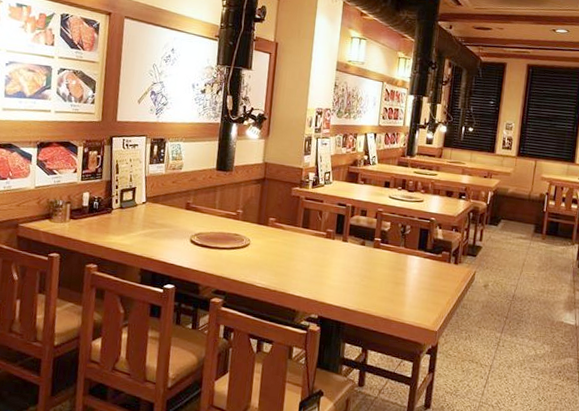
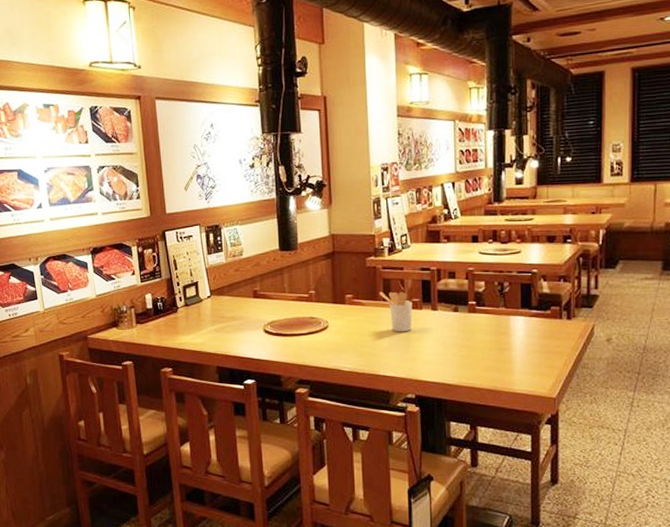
utensil holder: none [299,219,327,258] -> present [379,291,412,332]

